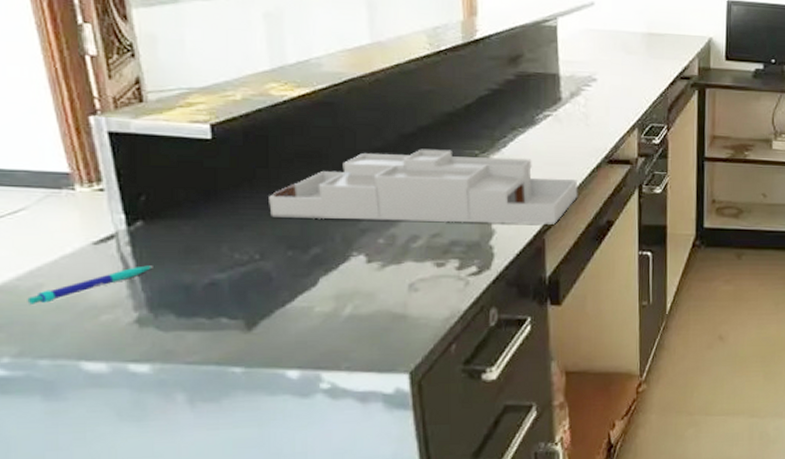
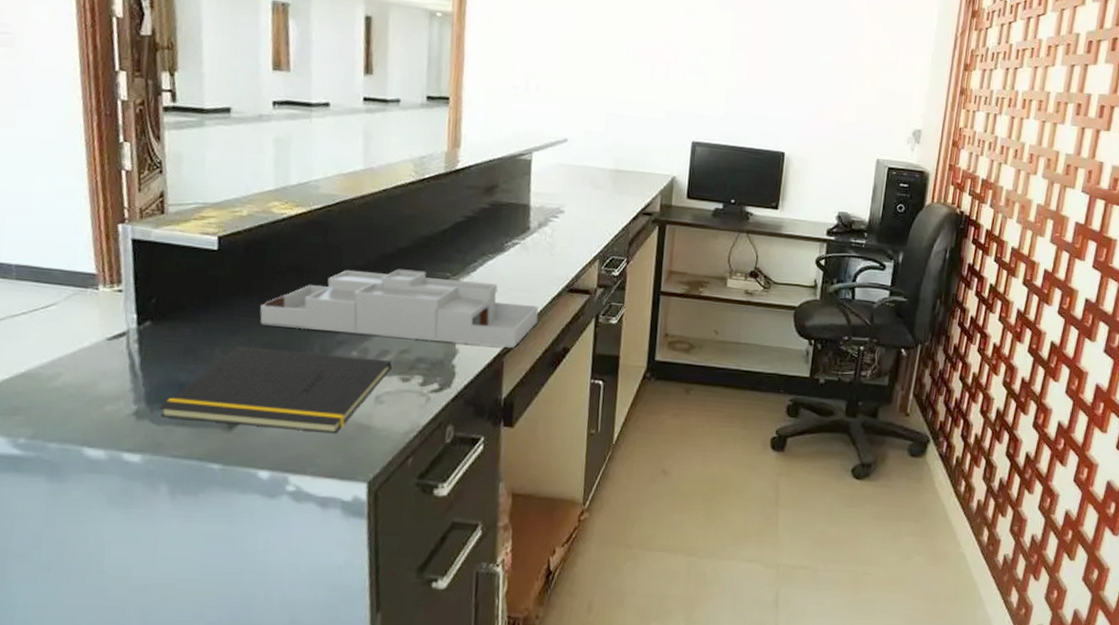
pen: present [27,265,153,304] -> none [46,362,155,392]
notepad: none [164,241,424,326] -> present [159,345,392,434]

